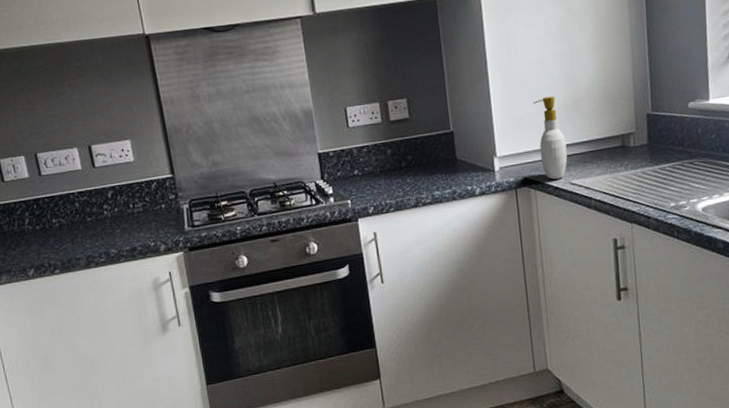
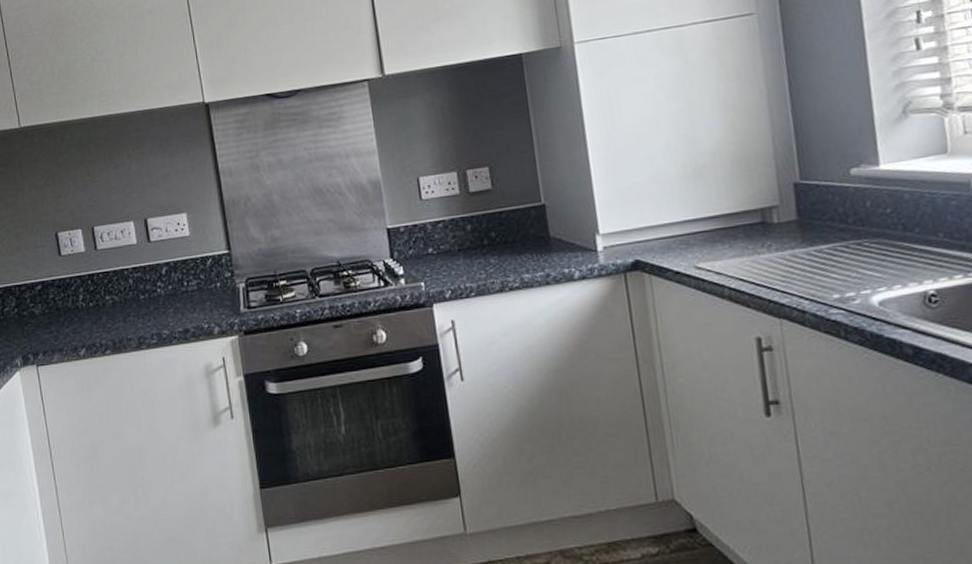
soap bottle: present [532,96,568,180] -> none [642,162,691,263]

